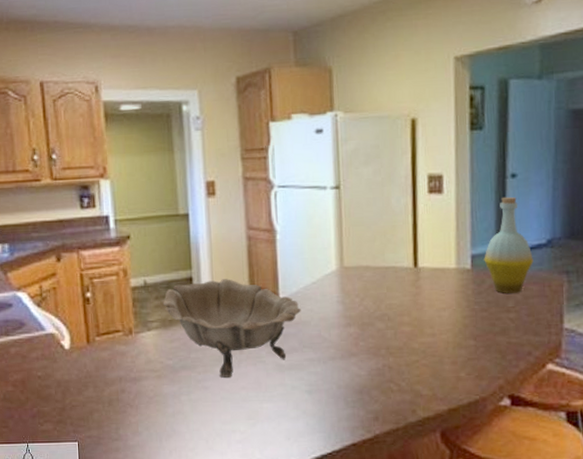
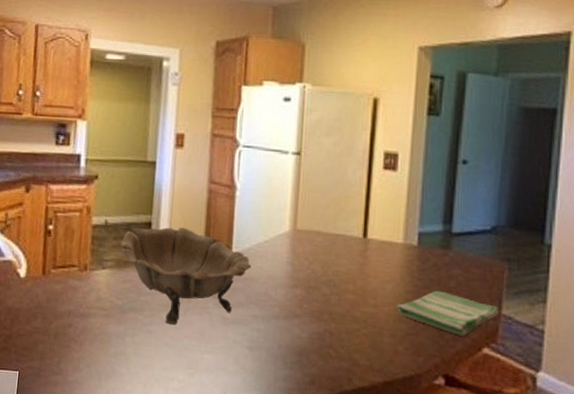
dish towel: none [455,312,561,356] -> present [397,290,499,337]
bottle: present [484,196,533,294] -> none [430,181,477,275]

